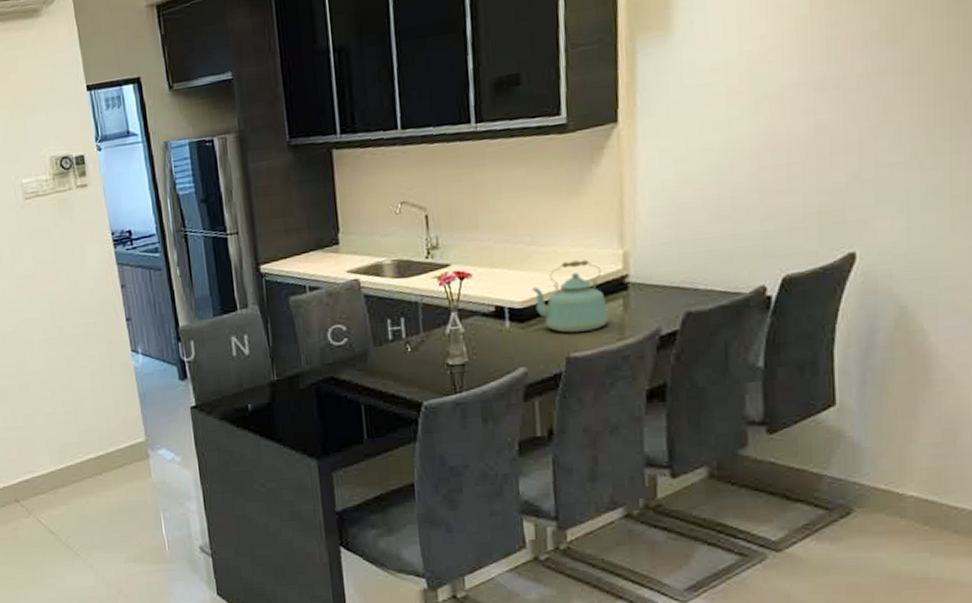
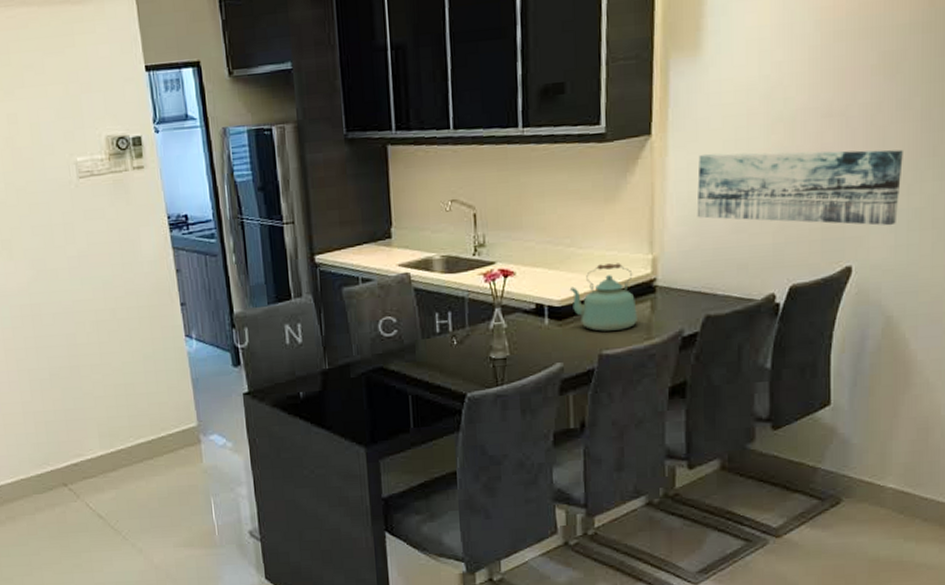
wall art: none [672,121,913,208] -> present [696,149,903,226]

